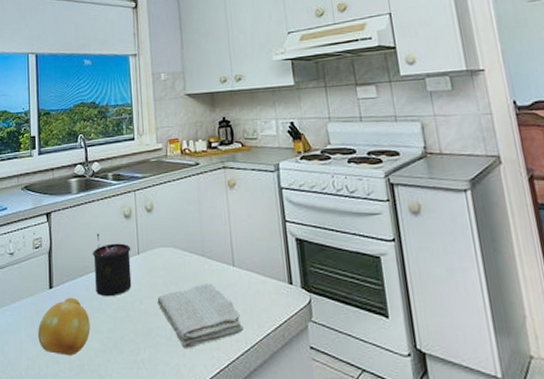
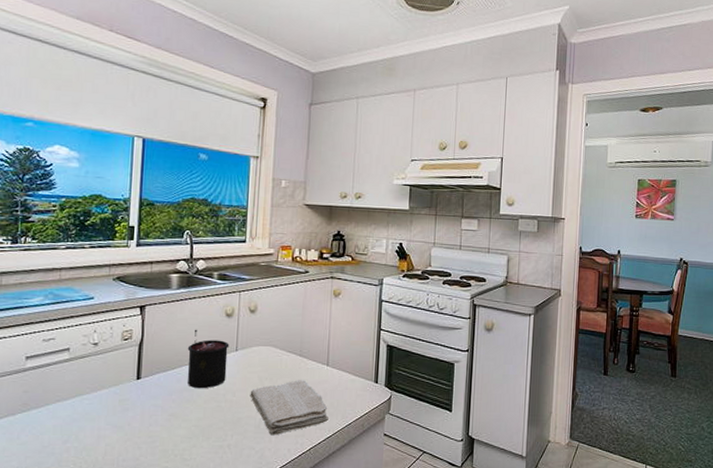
fruit: present [38,297,90,356] -> none [120,388,178,442]

